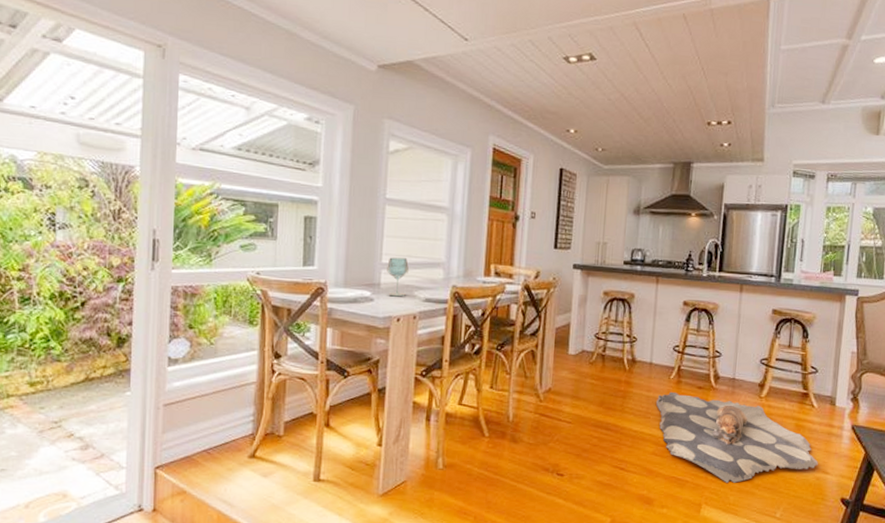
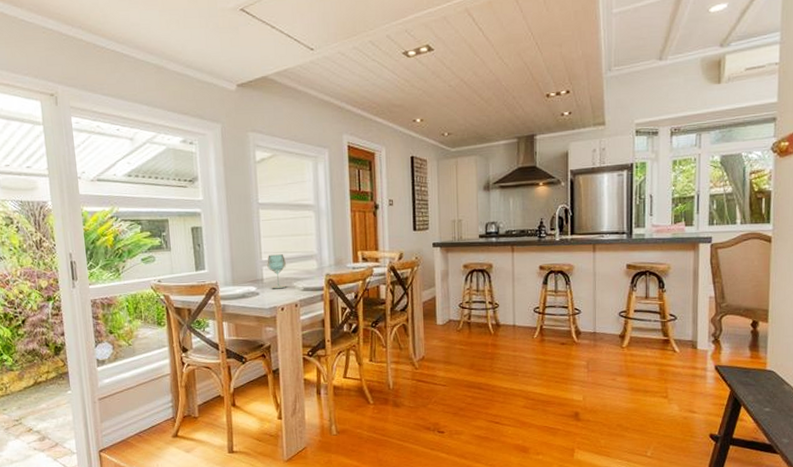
dog bed: present [656,391,818,484] -> none [523,349,684,429]

